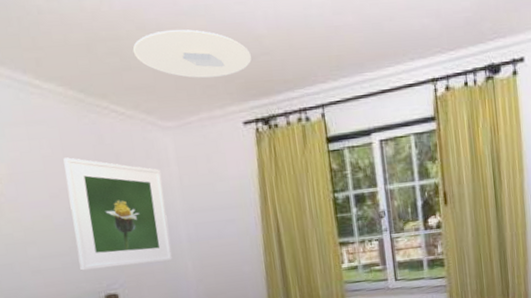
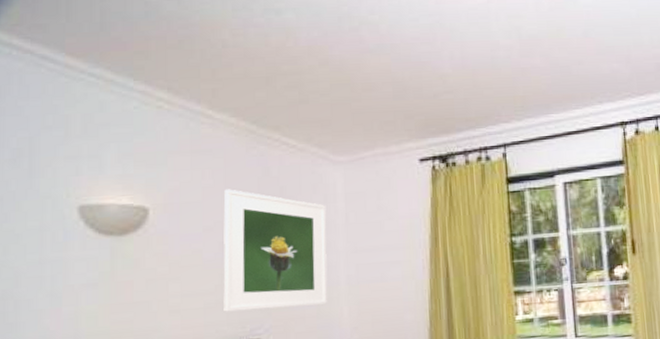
ceiling light: present [132,29,252,78] -> none [312,66,434,114]

